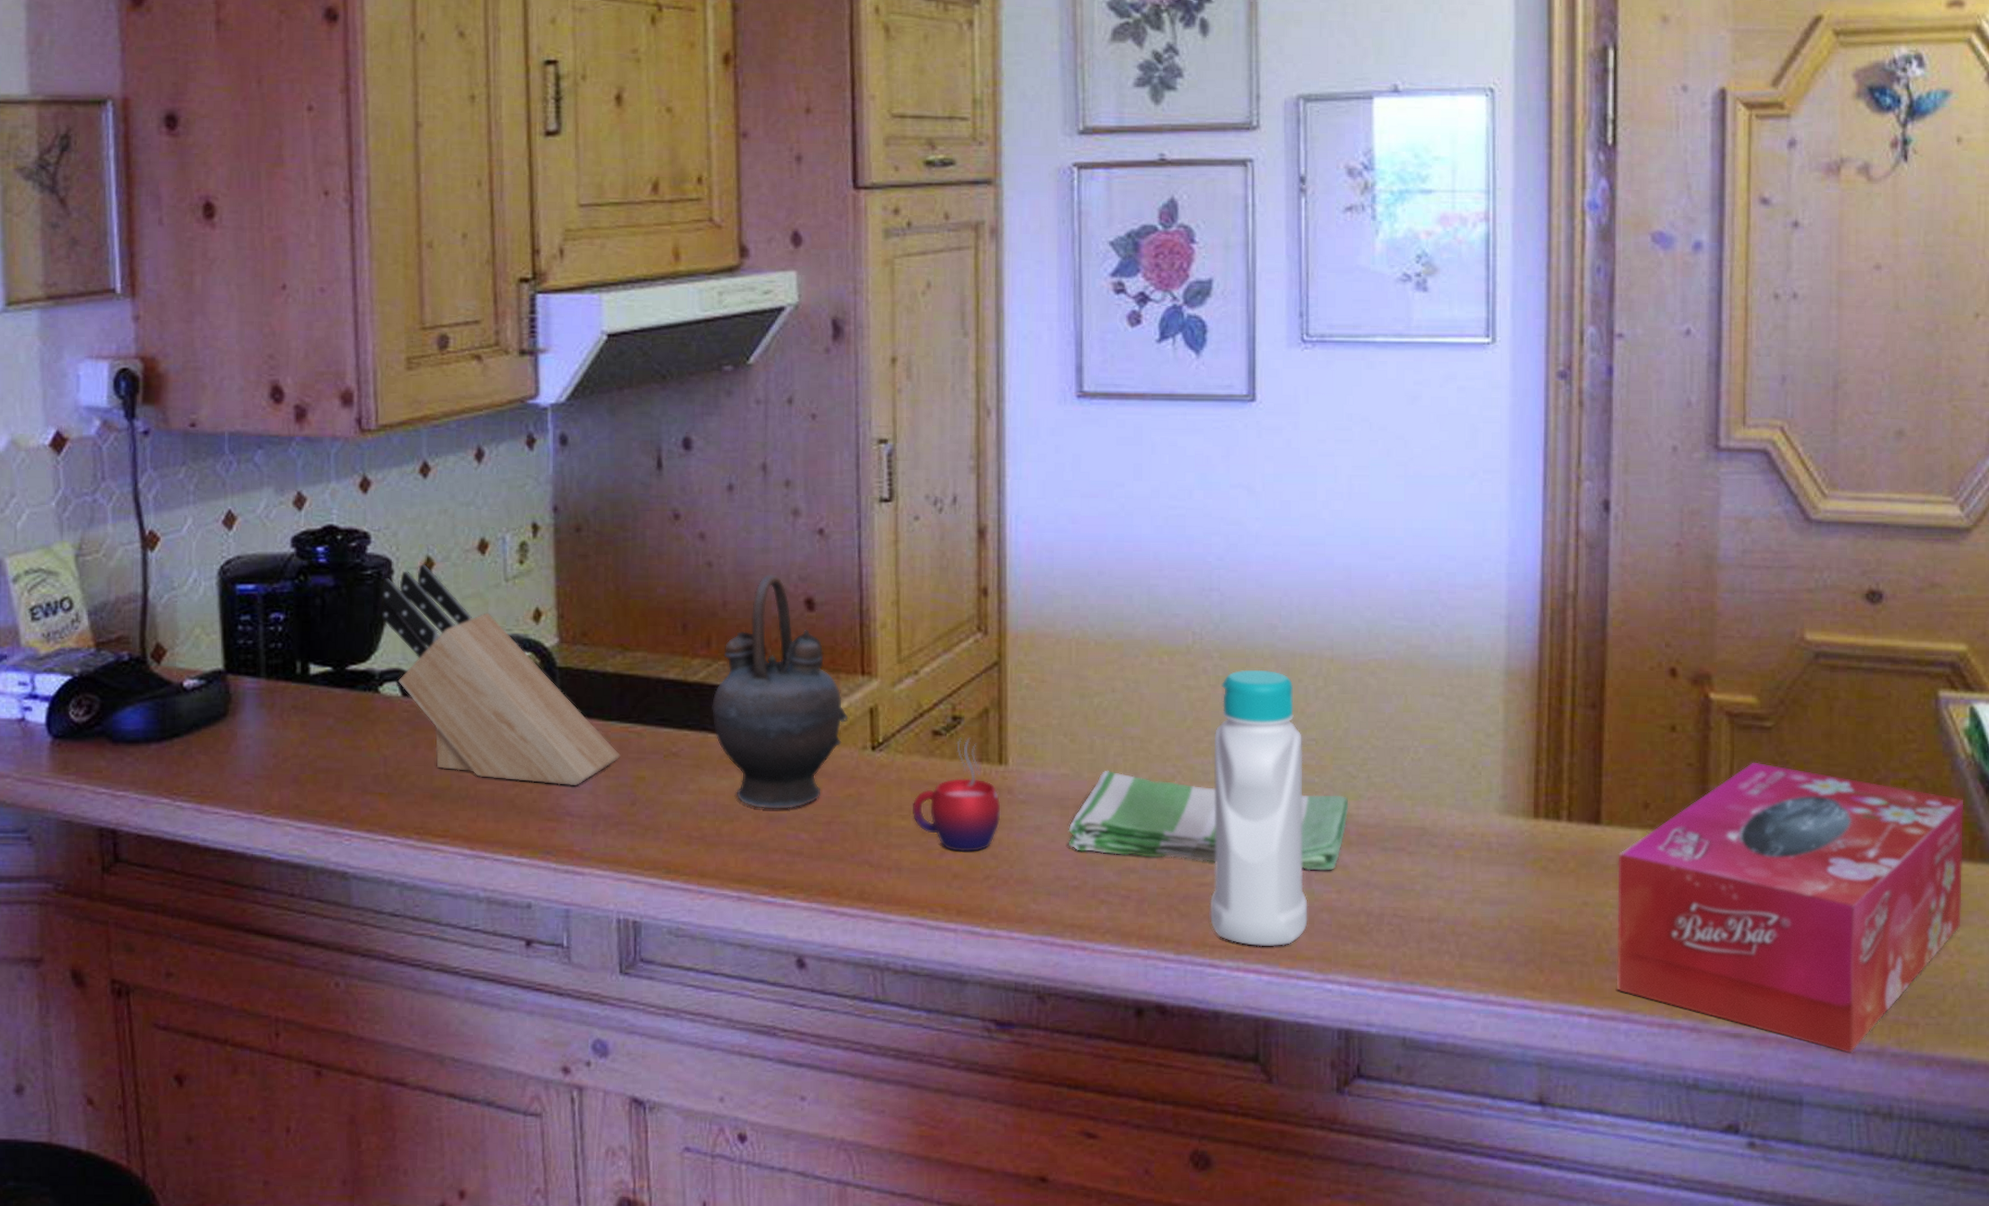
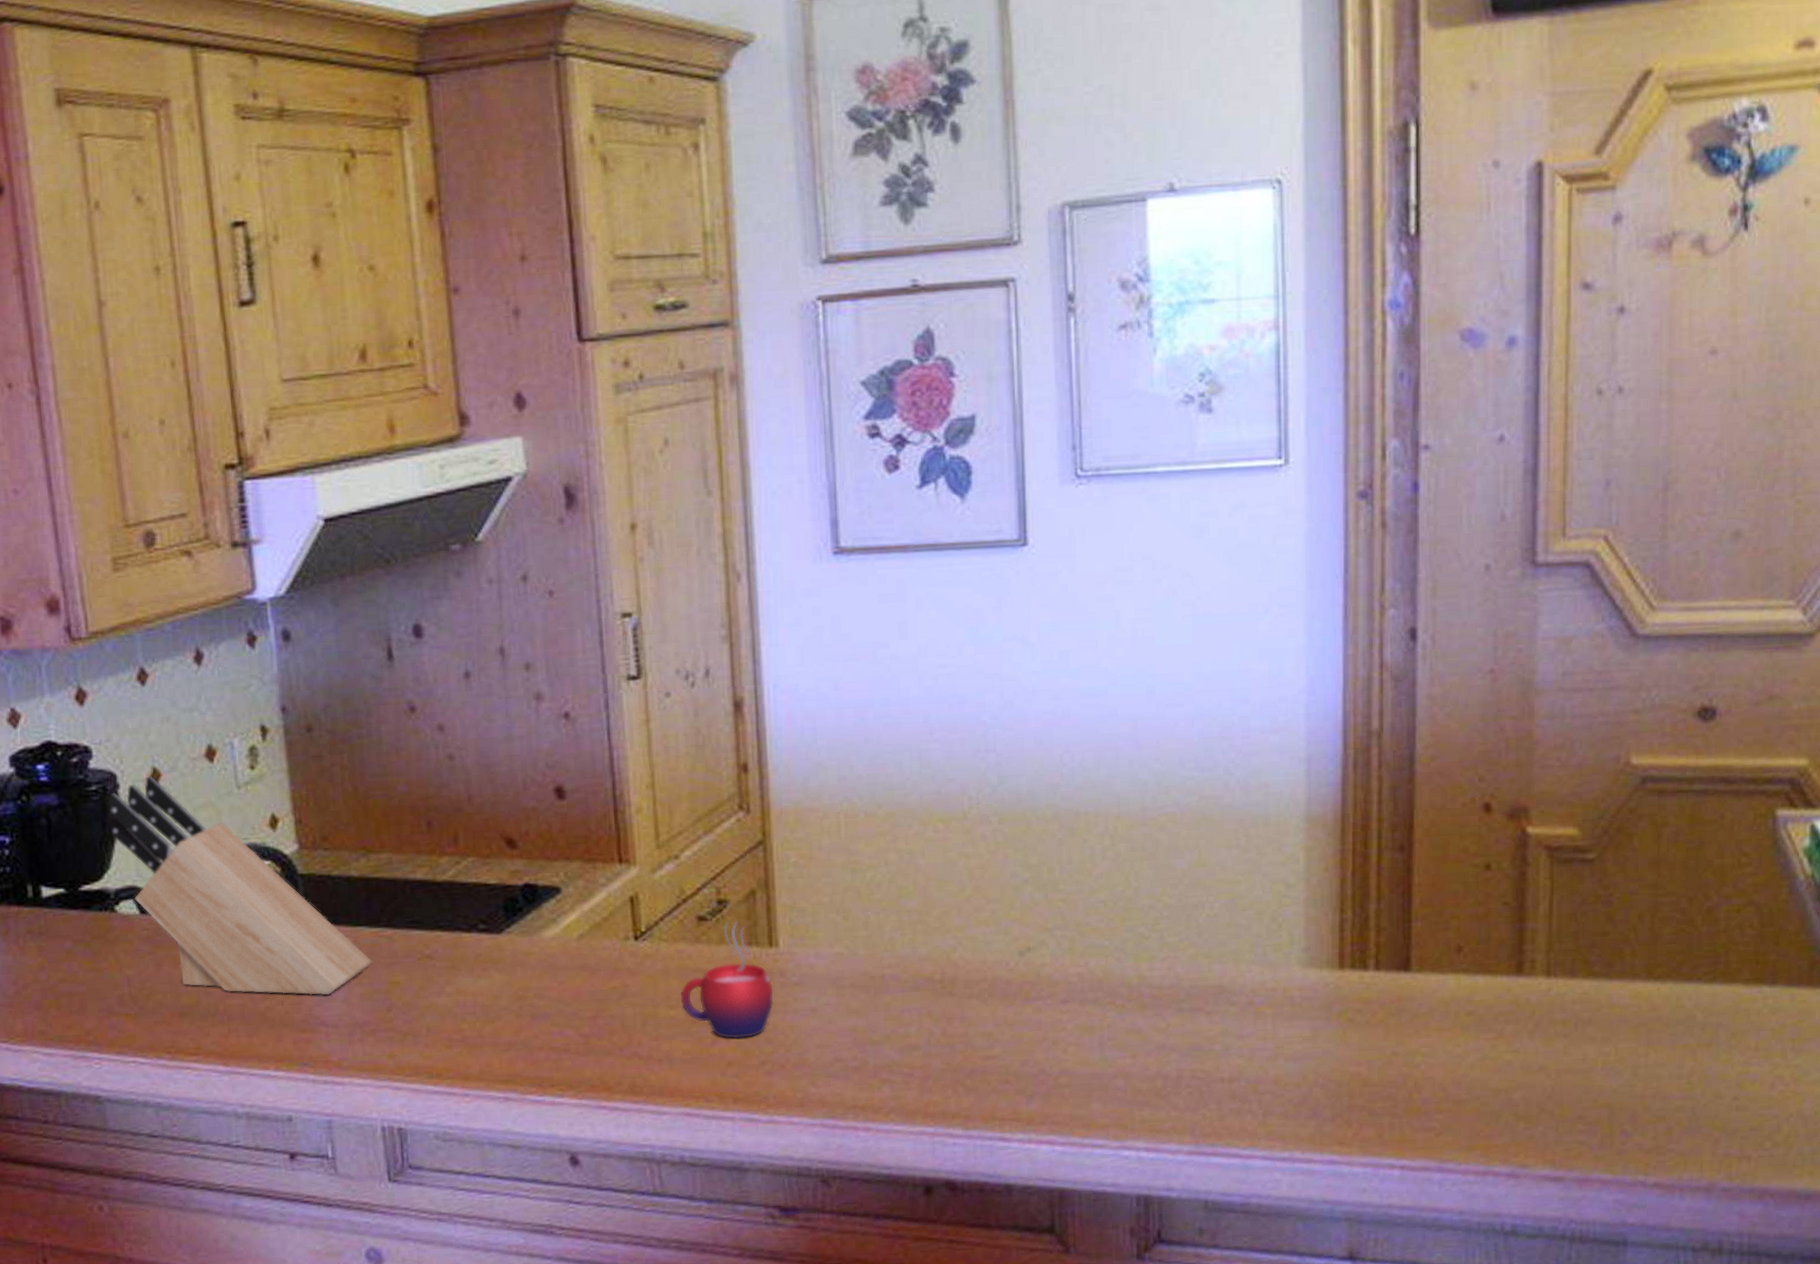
teapot: present [712,574,849,809] -> none [464,763,608,1007]
dish towel: present [1068,770,1349,871] -> none [845,946,1142,1037]
bottle: present [1210,669,1308,947] -> none [996,832,1102,1117]
tissue box: present [1617,762,1964,1054] -> none [1429,896,1803,1191]

